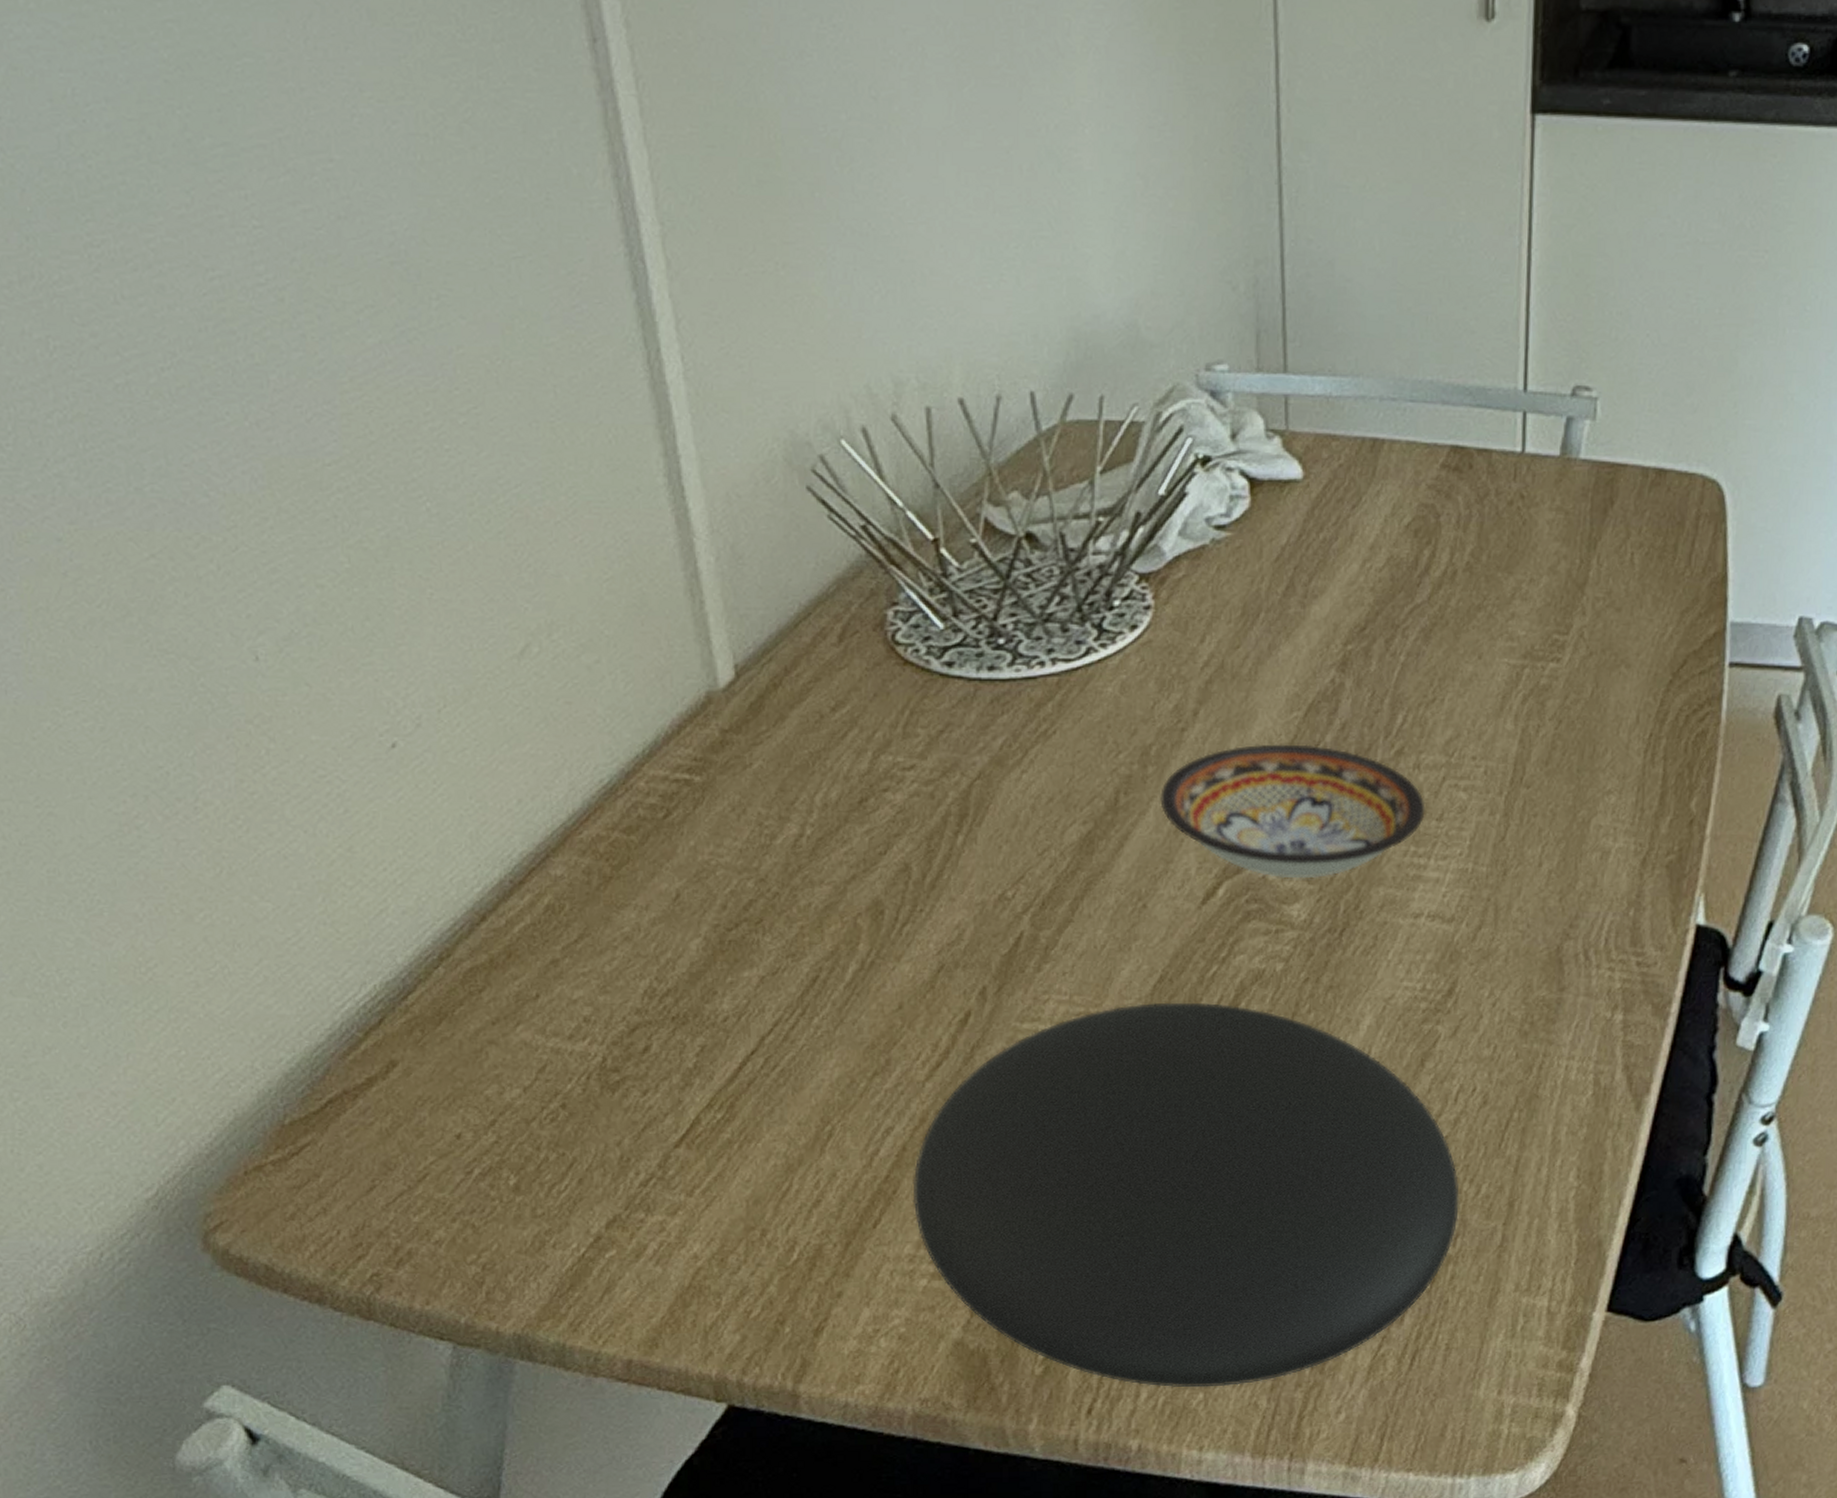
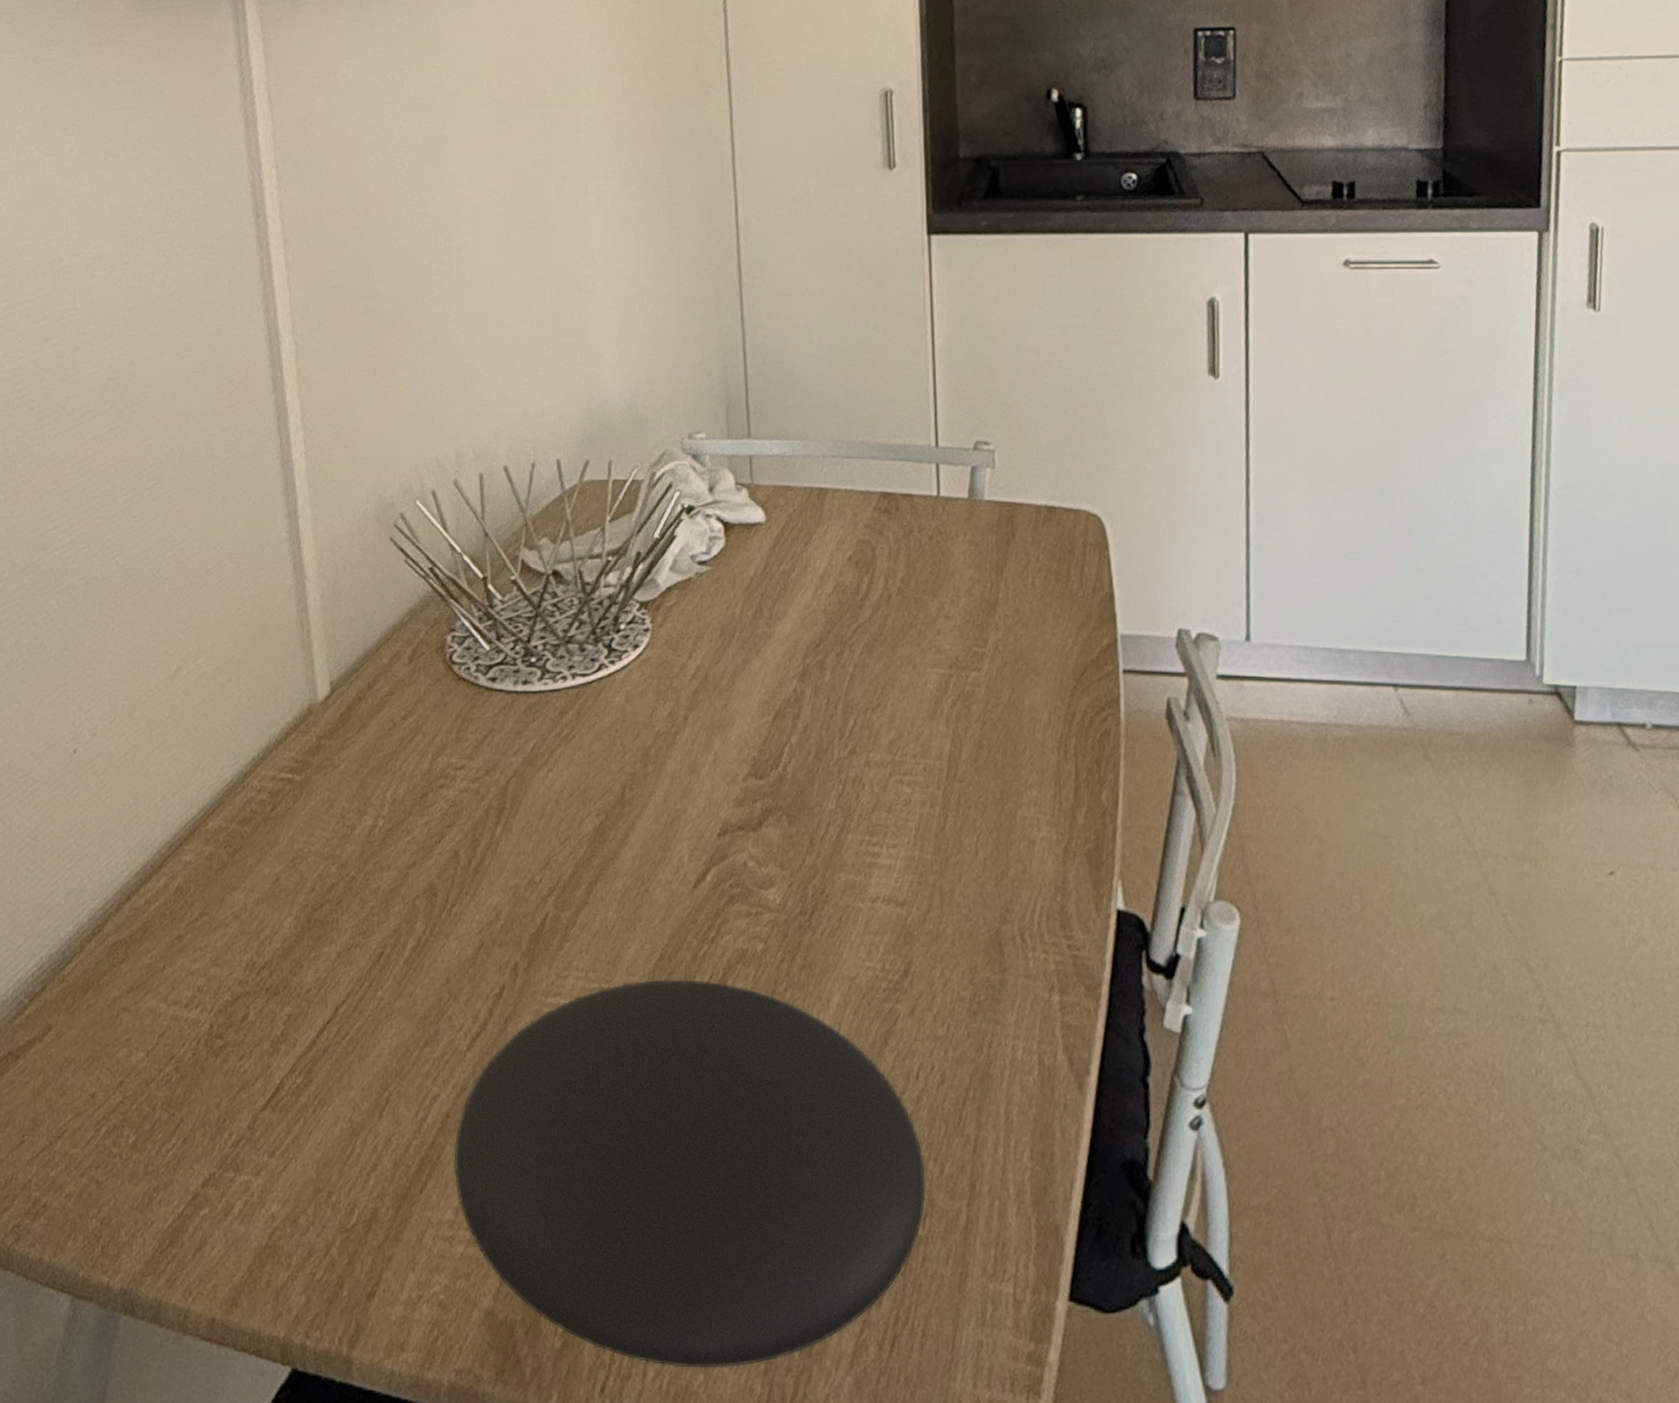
bowl: present [1160,744,1426,879] -> none [658,745,876,866]

